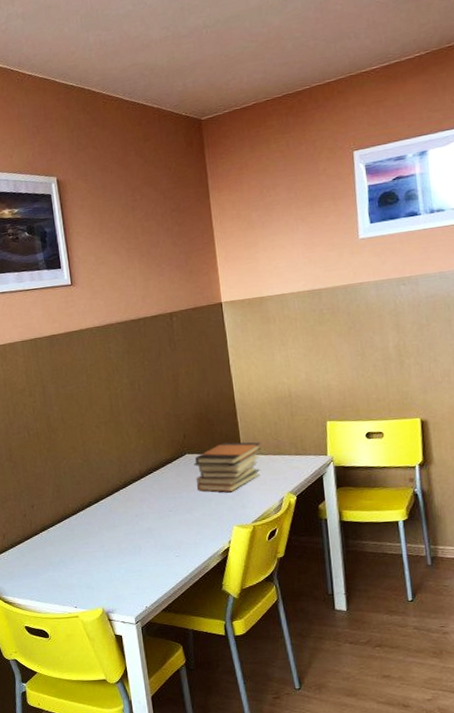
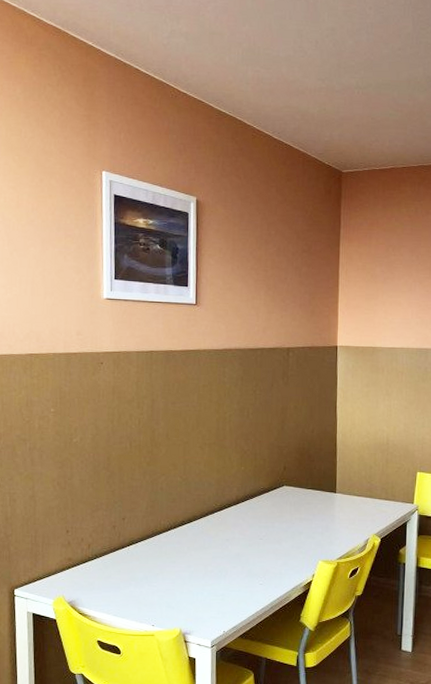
book stack: present [194,442,261,493] -> none [290,479,354,528]

